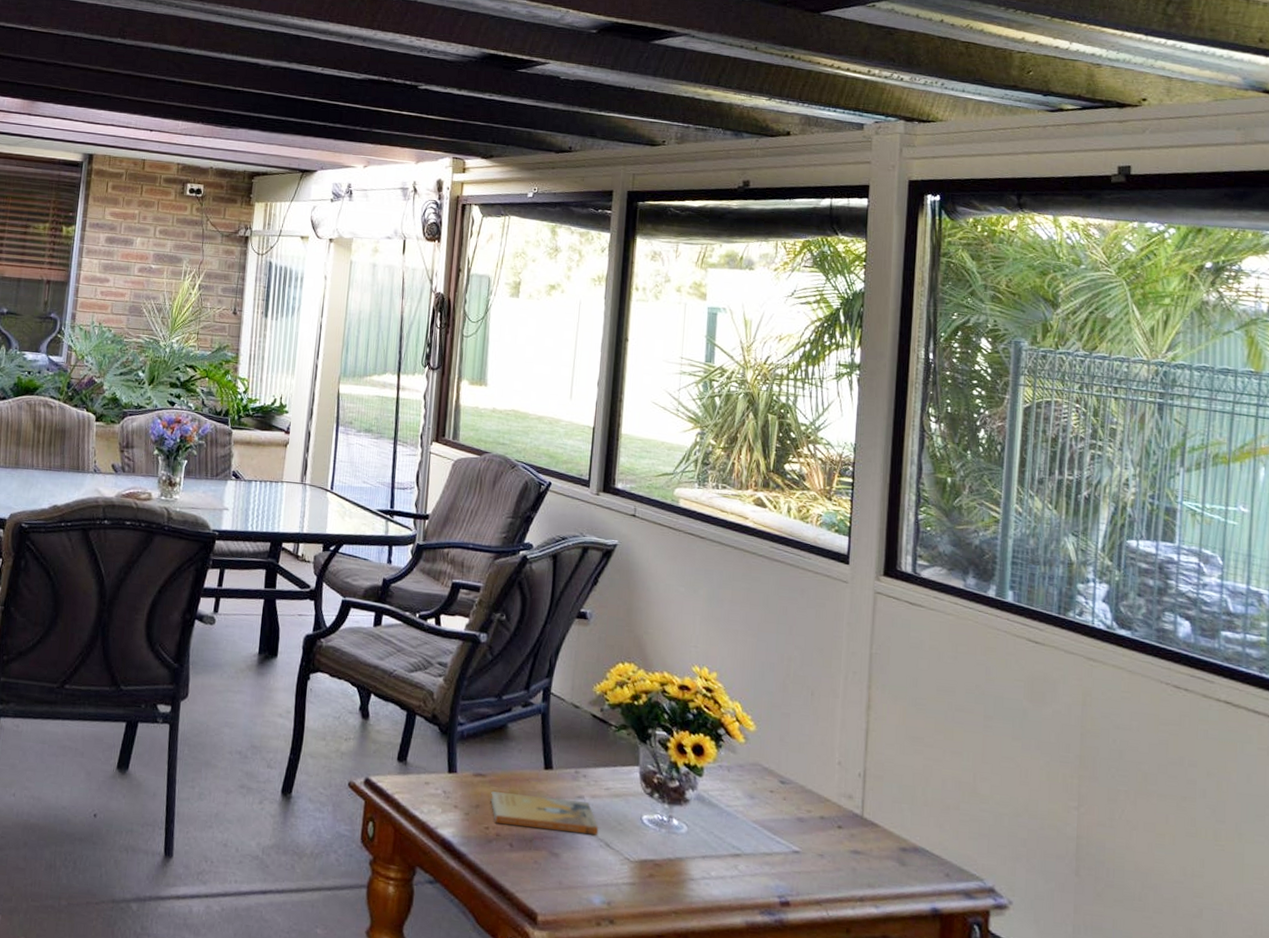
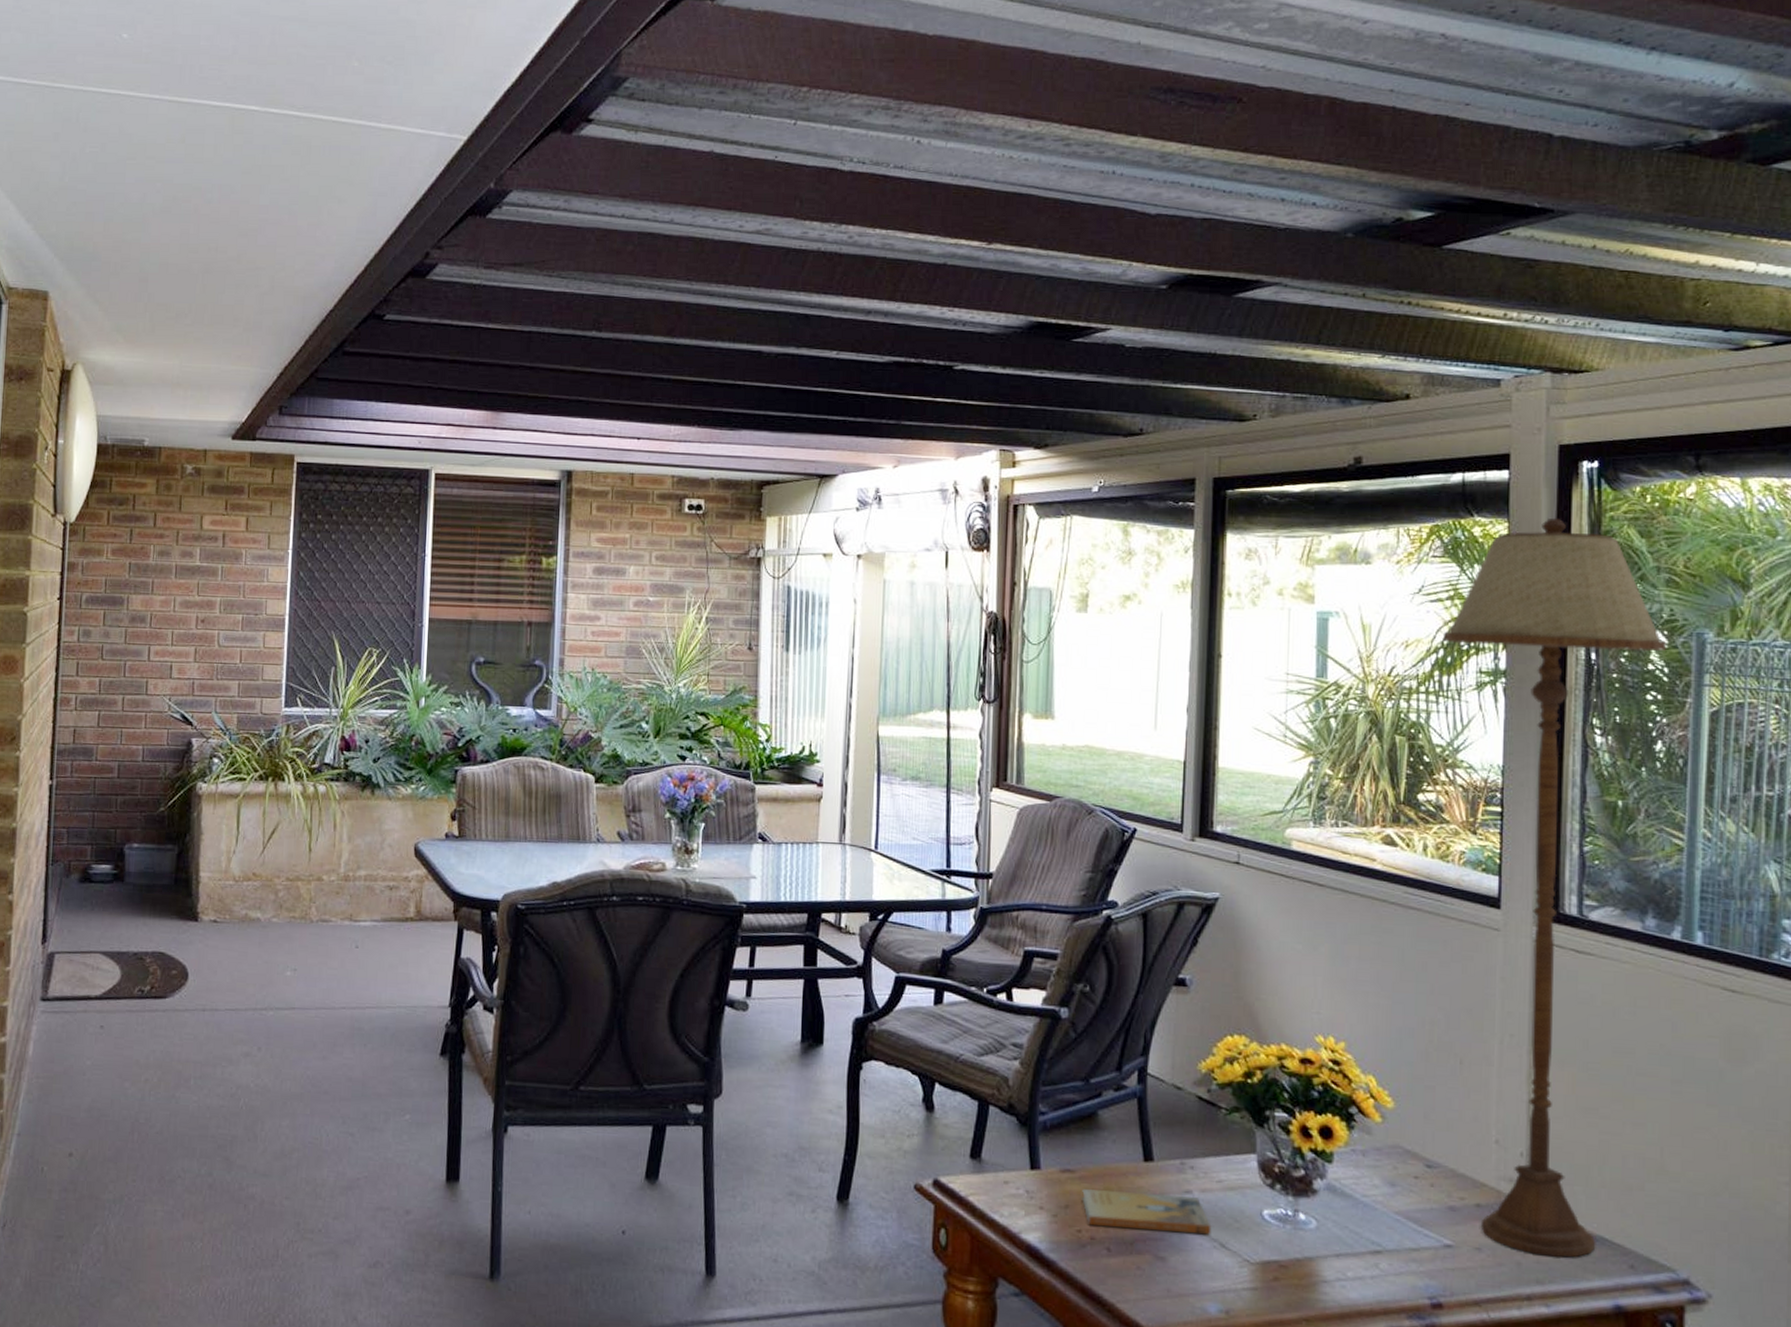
floor lamp: none [809,240,991,866] -> present [1442,517,1667,1258]

